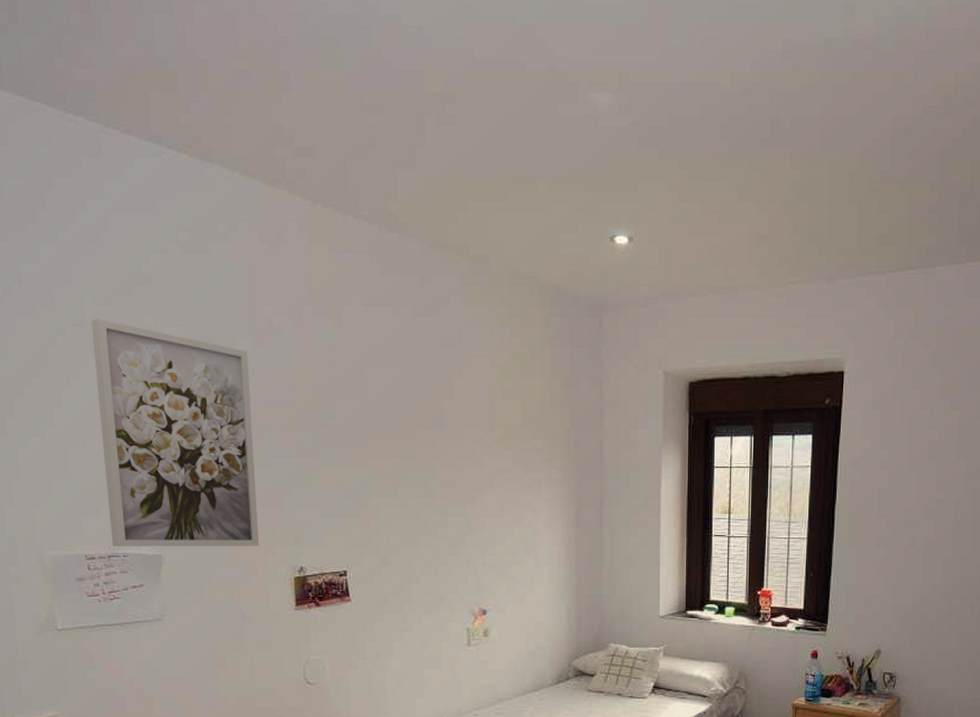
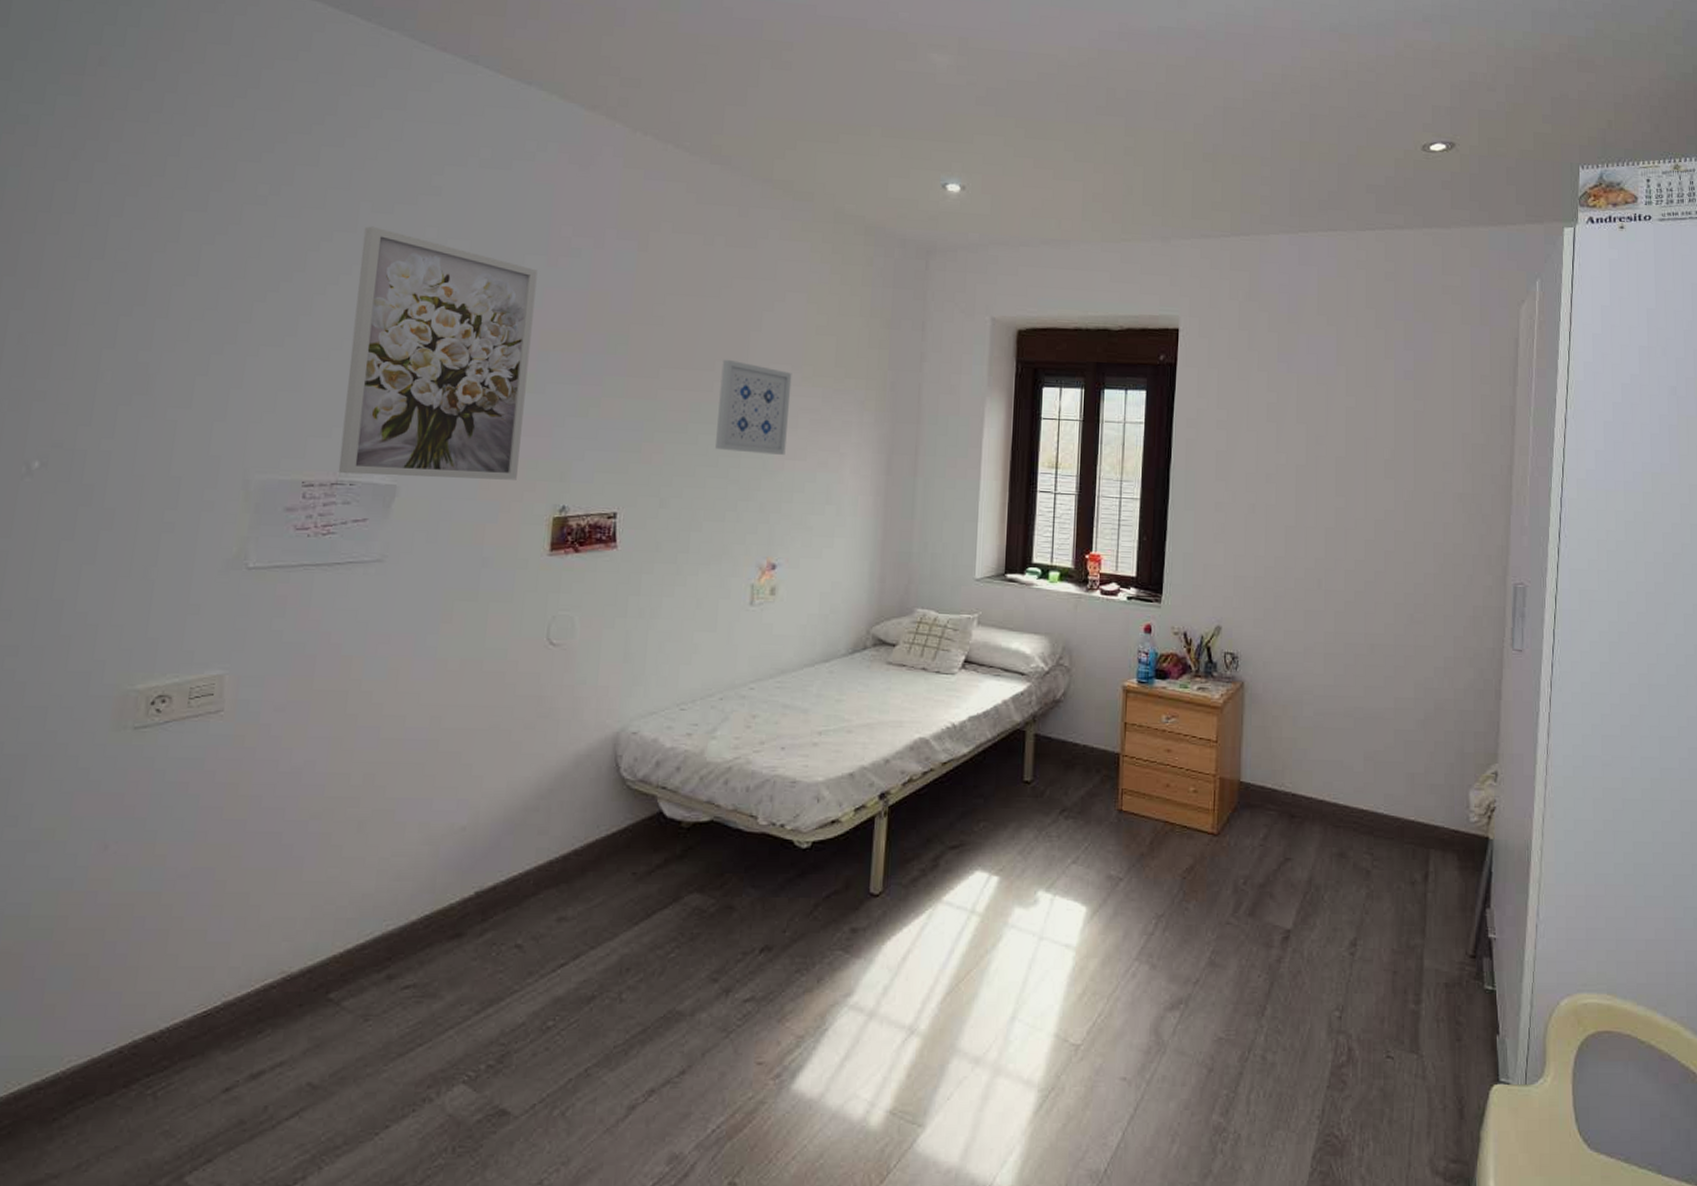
wall art: none [421,426,485,513] -> present [715,359,792,455]

